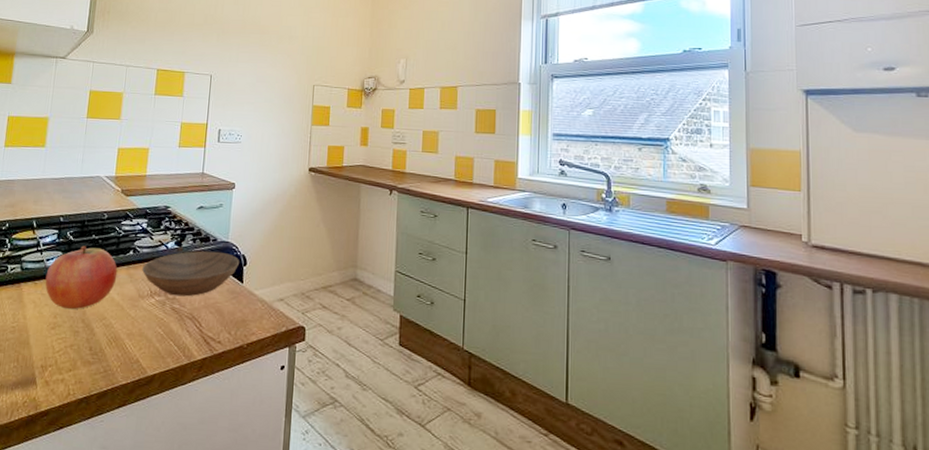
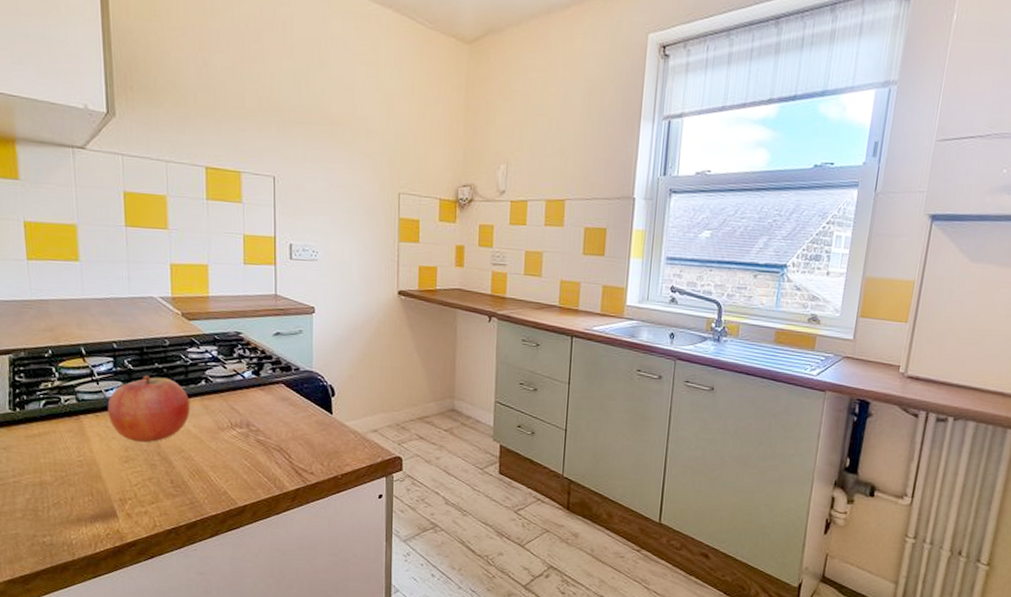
bowl: present [142,250,240,297] -> none [218,380,327,428]

